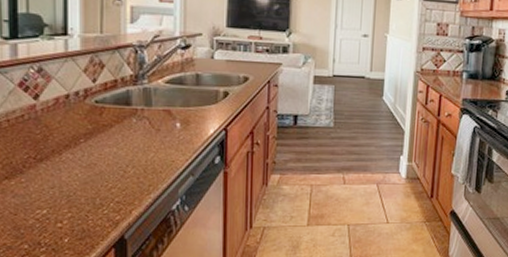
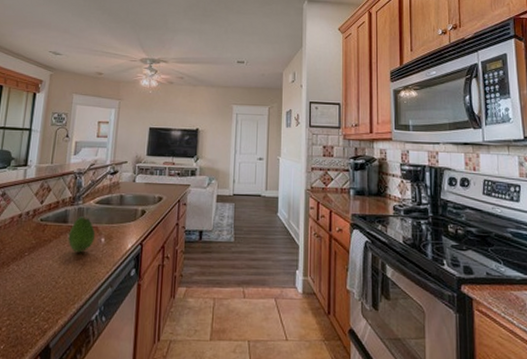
fruit: none [134,98,169,139] -> present [68,216,96,253]

